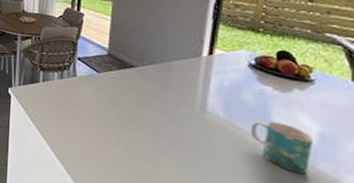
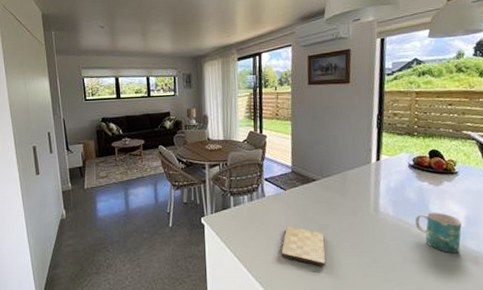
cutting board: none [88,110,137,160] -> present [281,226,325,267]

